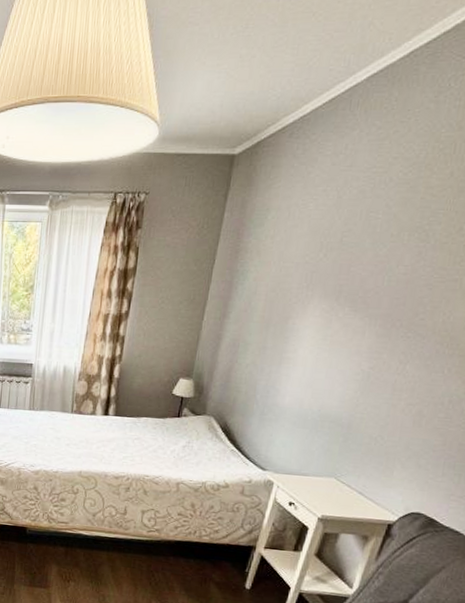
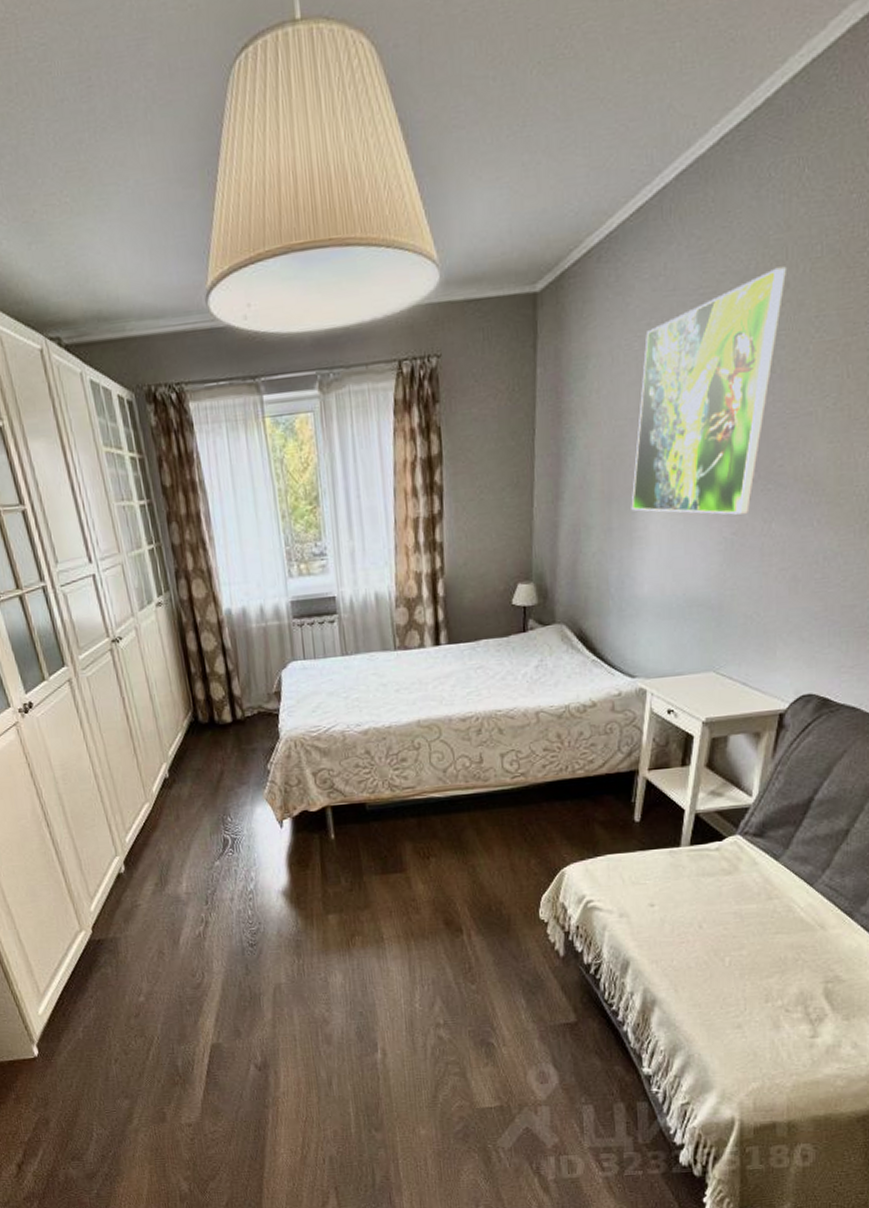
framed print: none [285,159,454,353] -> present [631,266,788,515]

